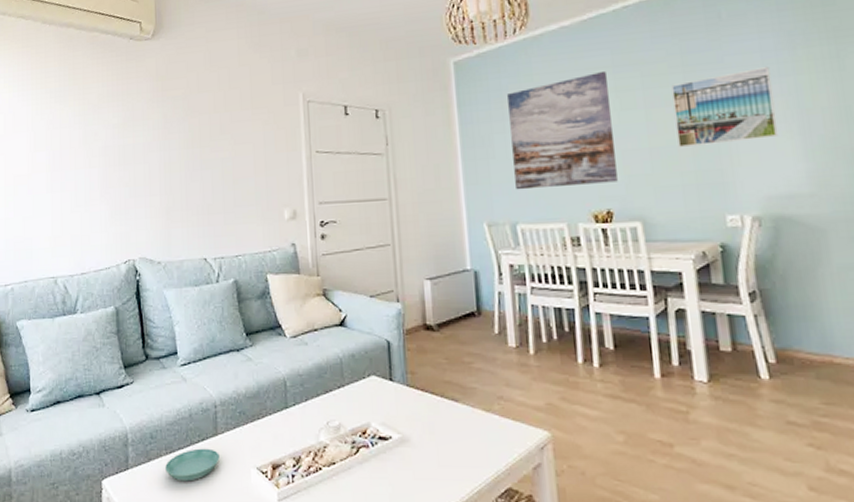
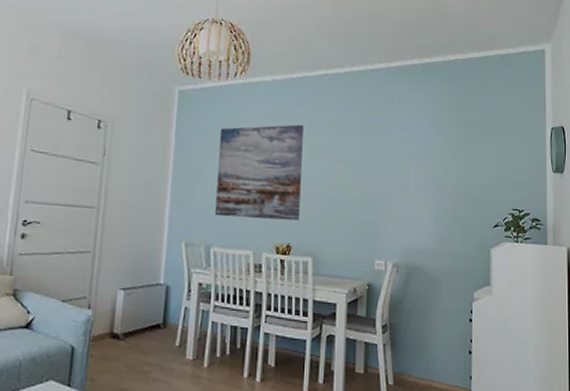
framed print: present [671,67,779,148] -> none [349,145,420,203]

